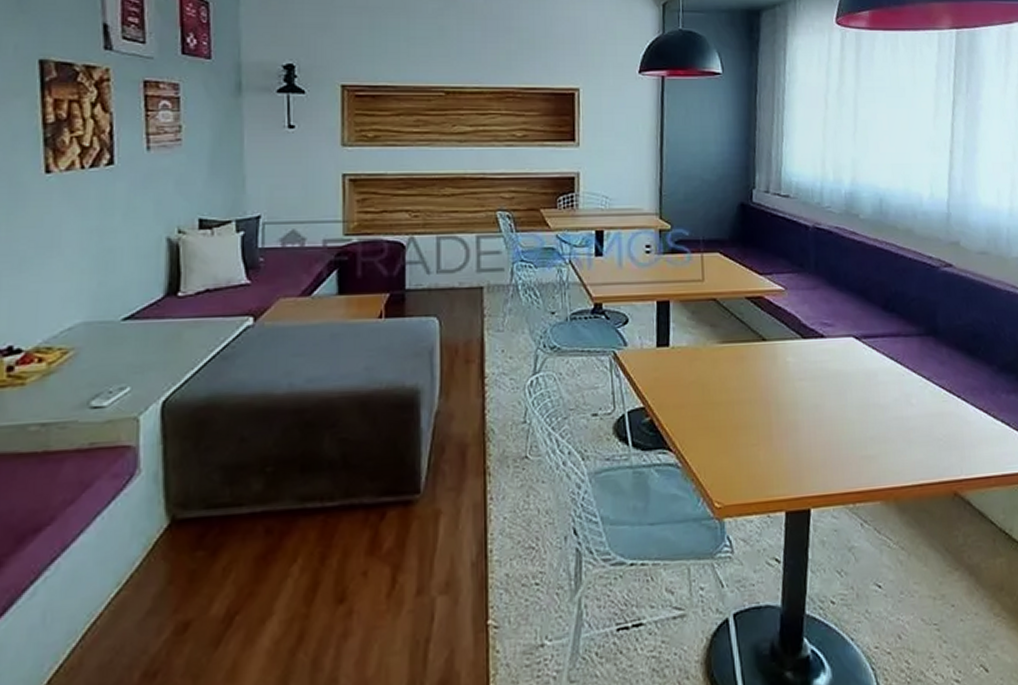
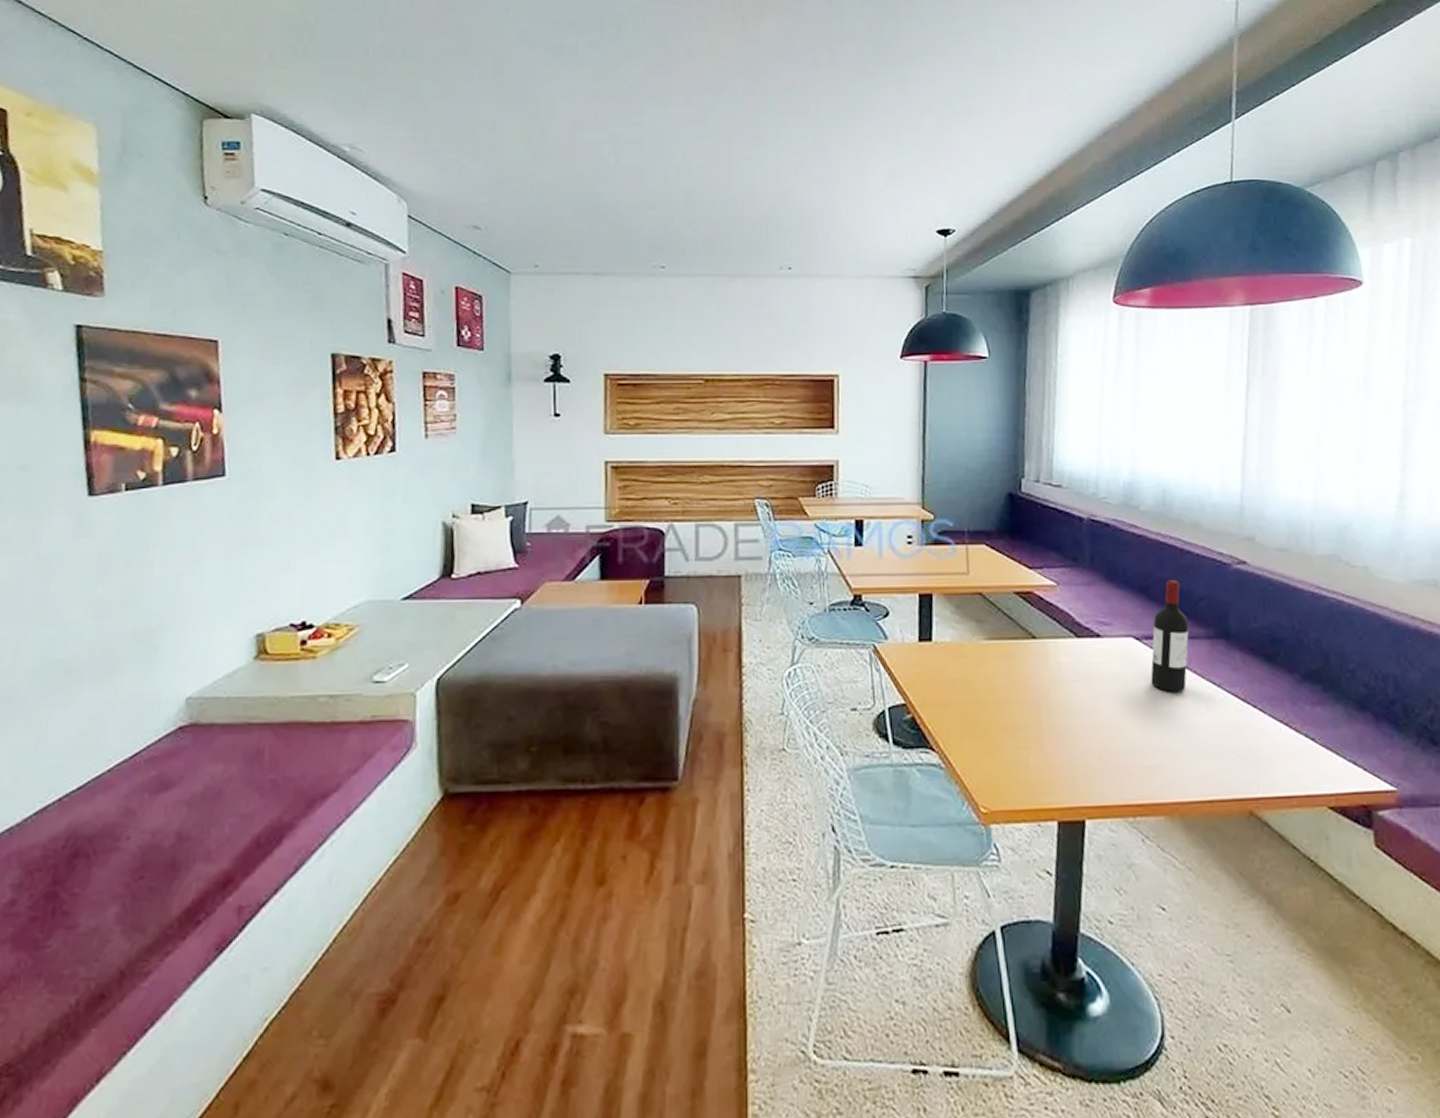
wine bottle: none [869,283,903,387] -> present [1150,580,1189,692]

